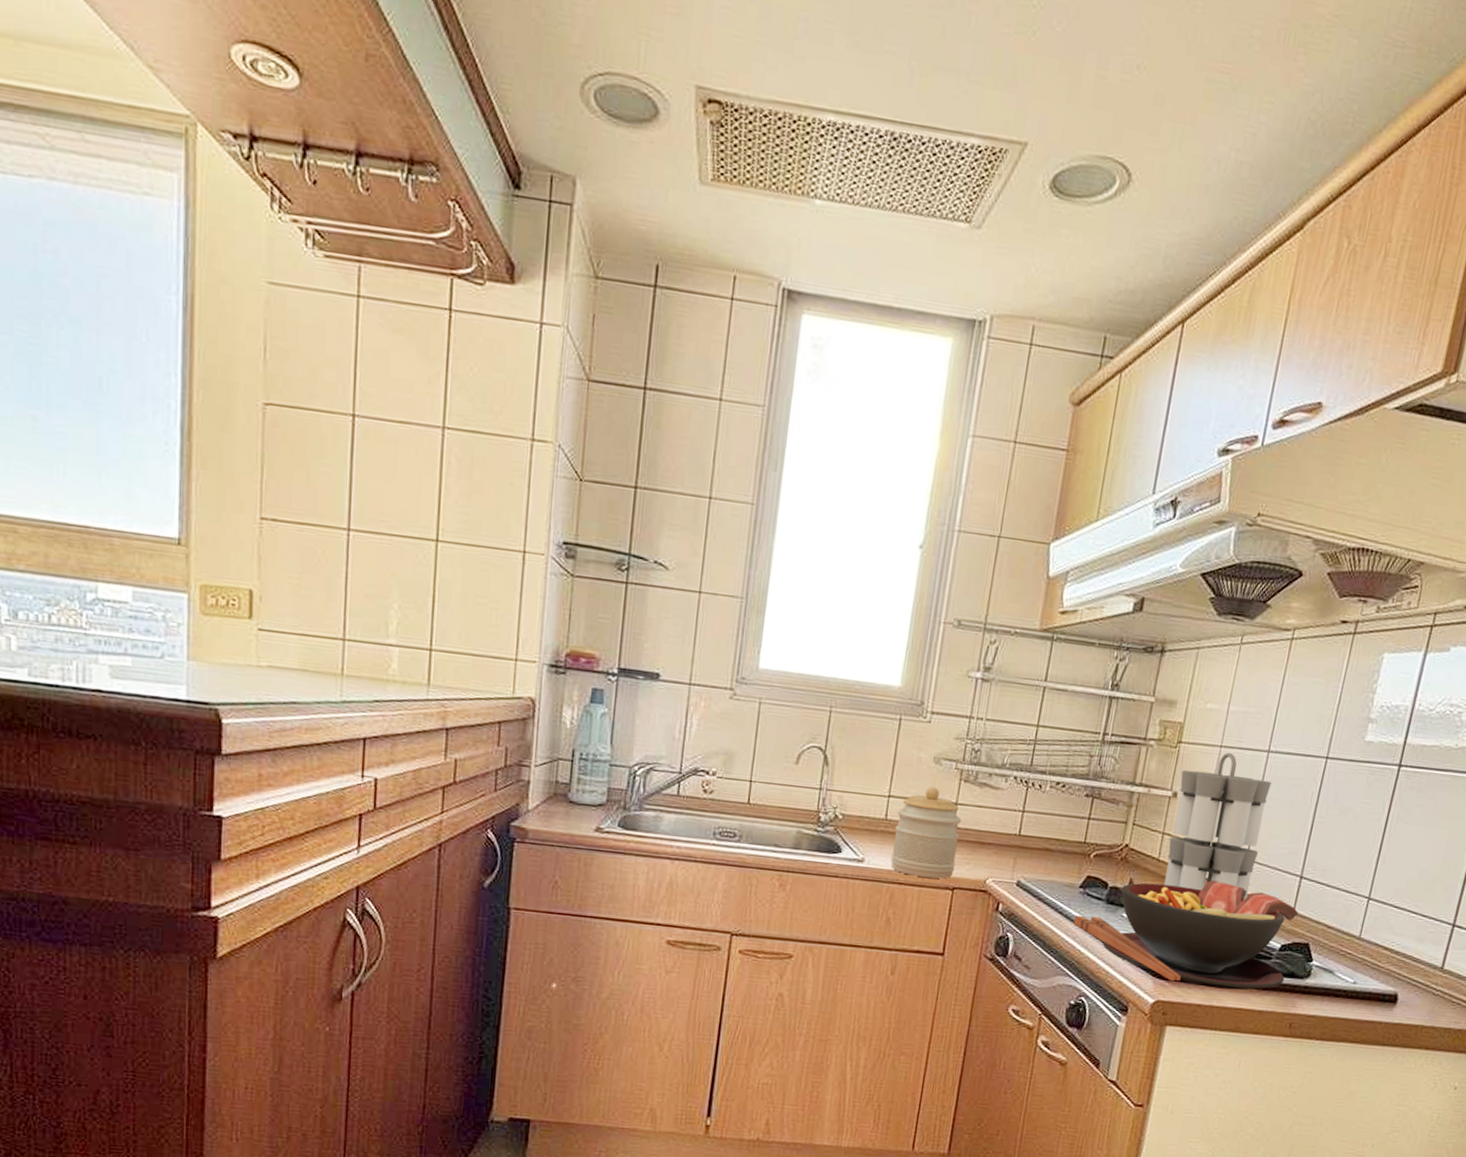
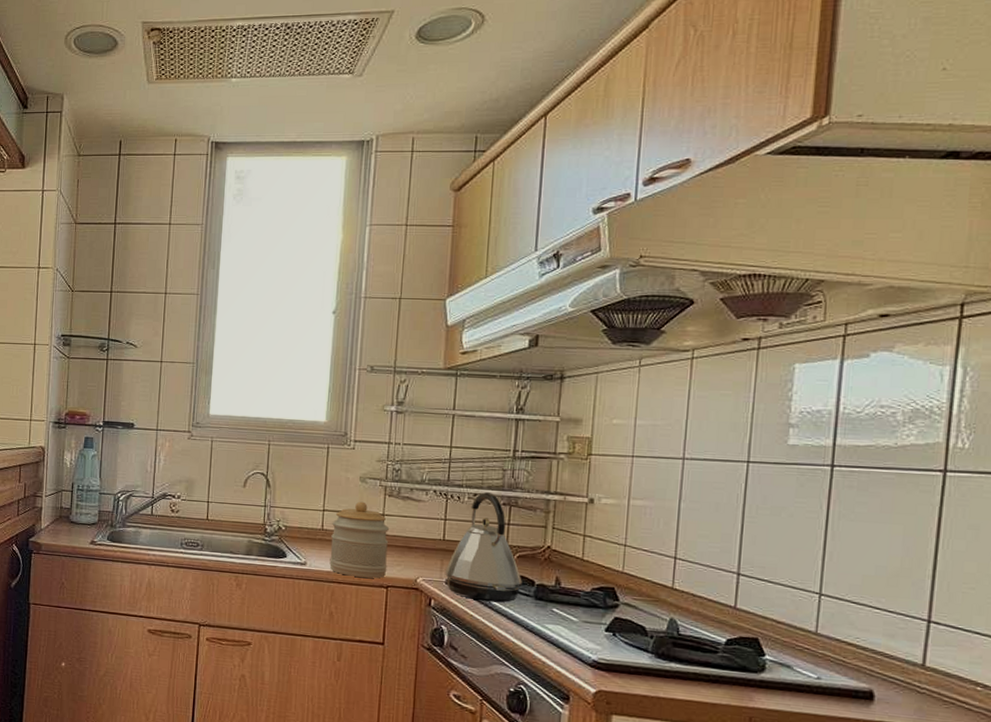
kettle: none [1016,781,1096,907] -> present [444,492,522,603]
ramen bowl: present [1073,880,1299,990] -> none [504,577,742,683]
spice rack: present [1164,752,1272,900] -> none [591,461,691,596]

